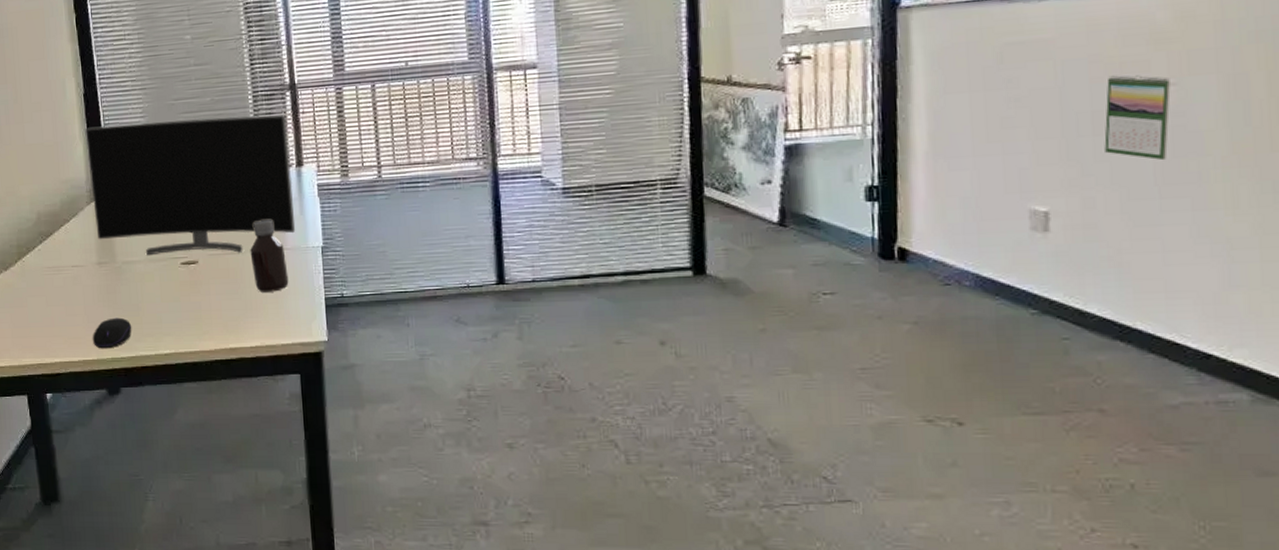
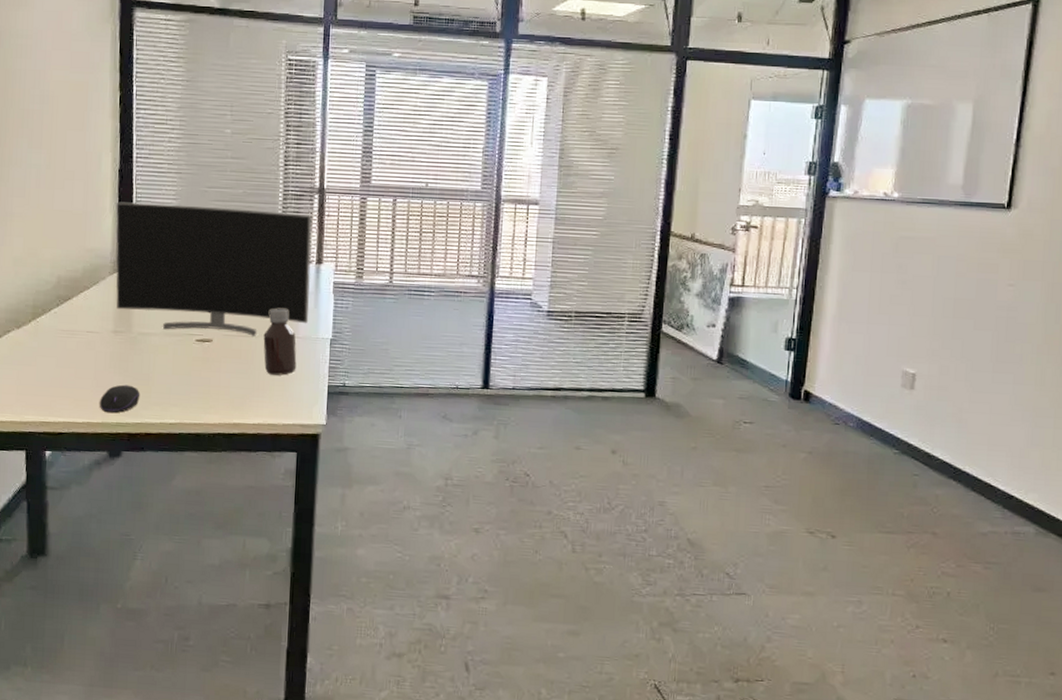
calendar: present [1104,75,1171,161] -> none [960,273,1010,343]

